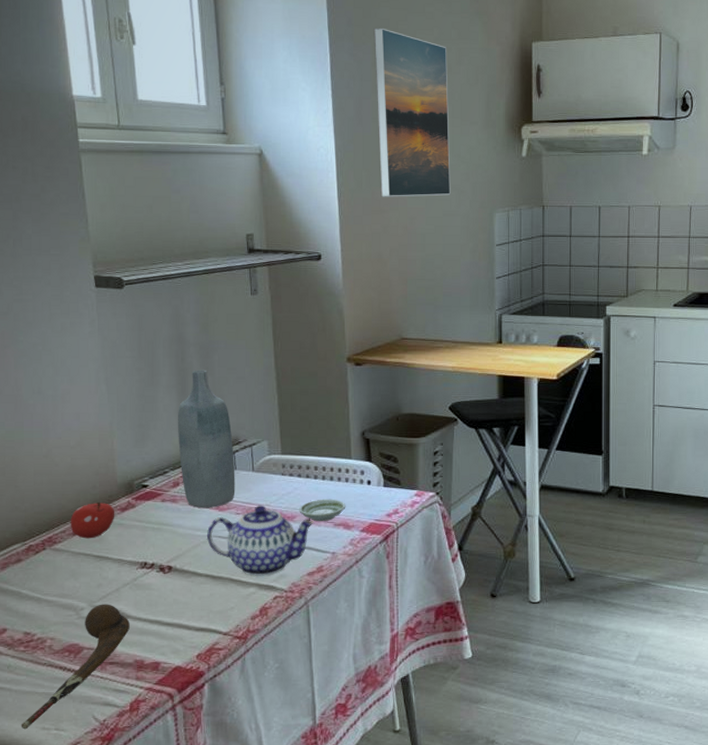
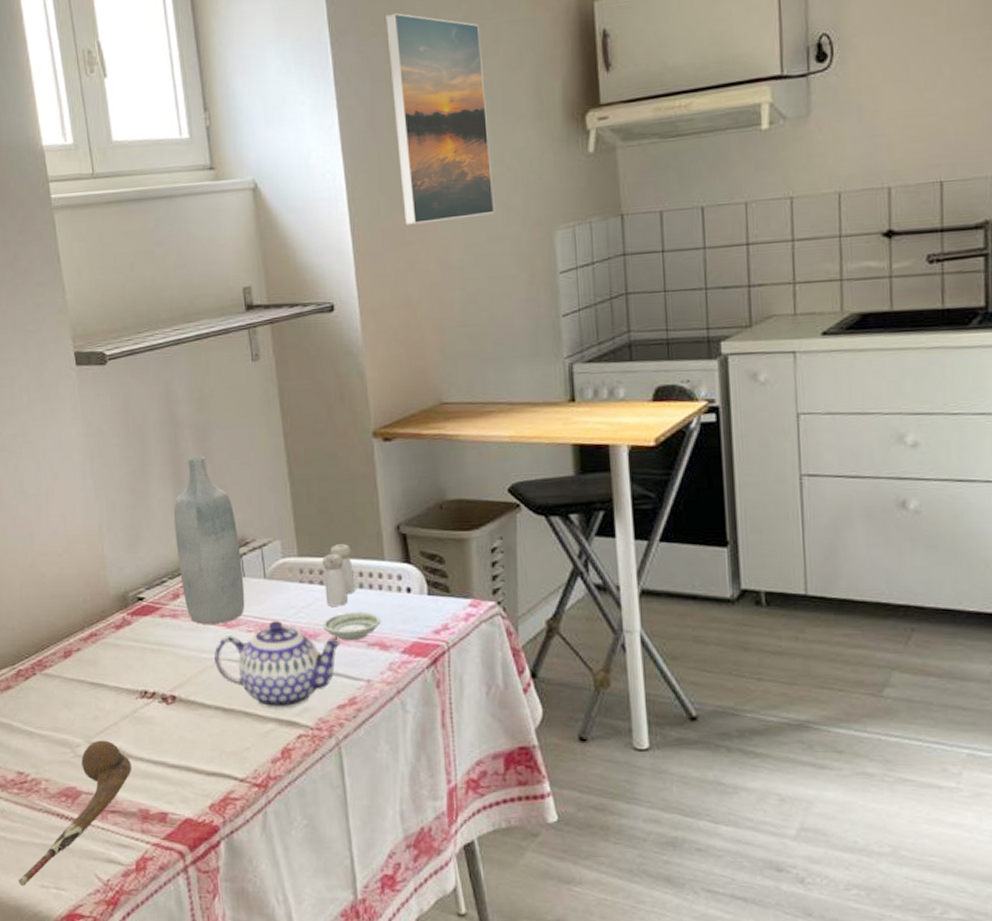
fruit: present [70,502,115,539] -> none [60,618,110,662]
salt and pepper shaker: none [301,445,327,494] -> present [322,544,356,606]

